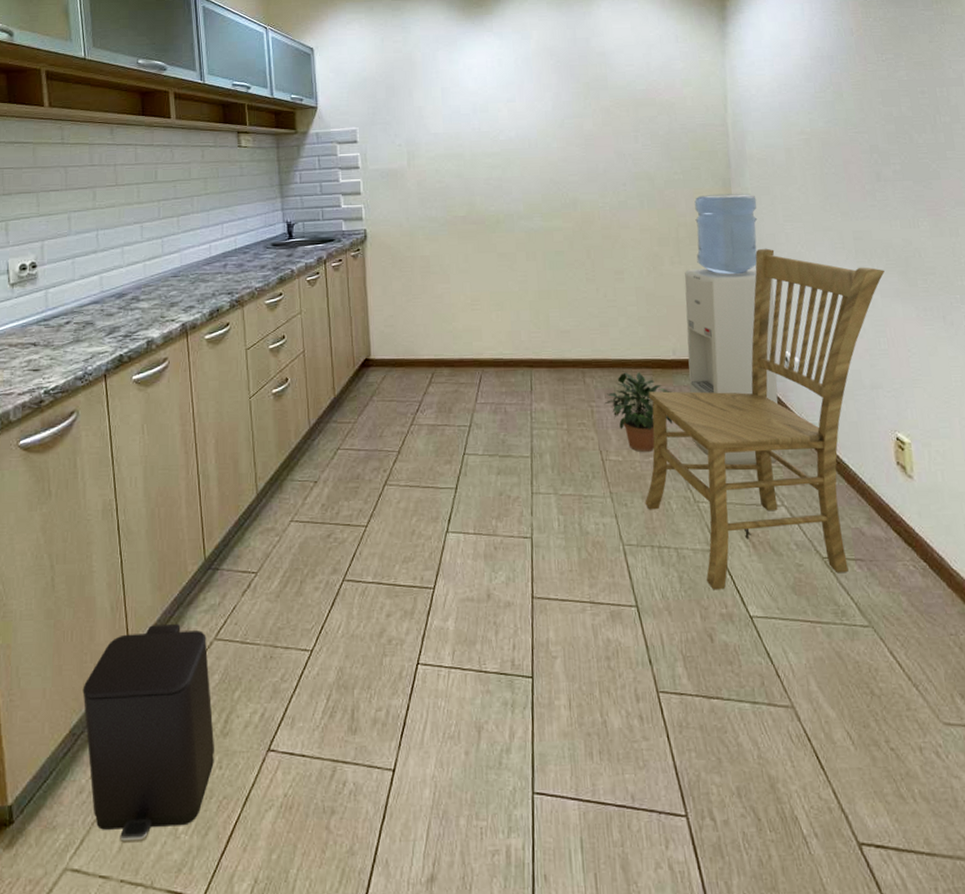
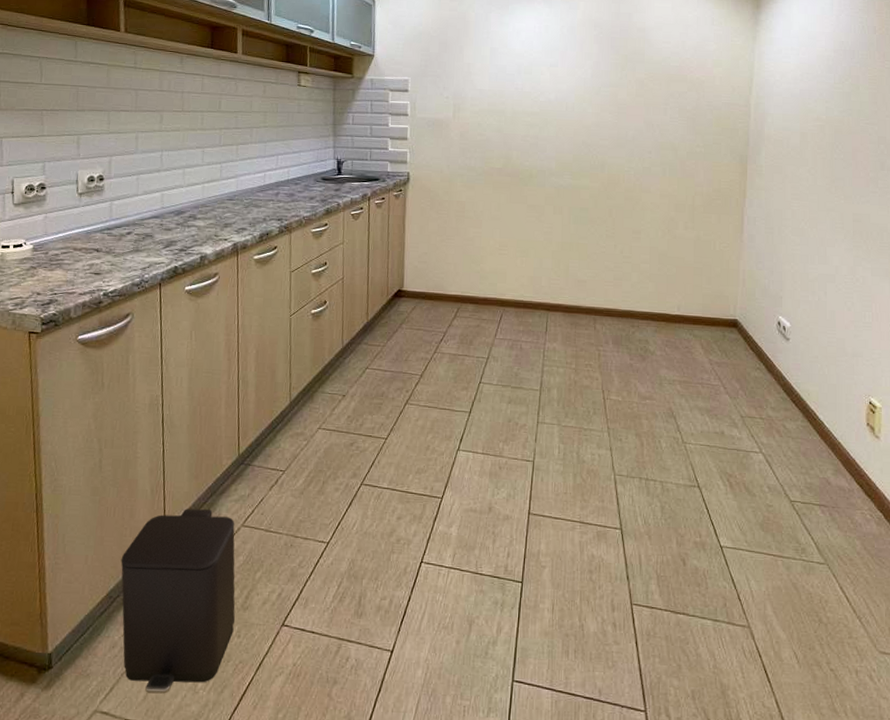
potted plant: present [604,371,673,453] -> none [610,321,674,396]
dining chair: present [645,248,885,590] -> none [638,222,877,521]
water cooler: present [684,193,780,466] -> none [686,168,776,415]

